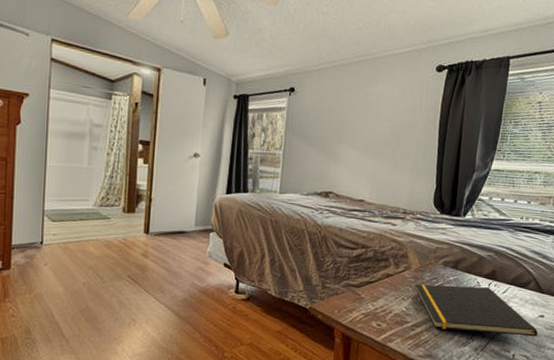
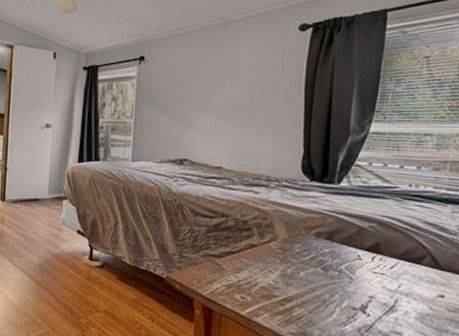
notepad: present [415,284,538,337] -> none [283,256,438,320]

